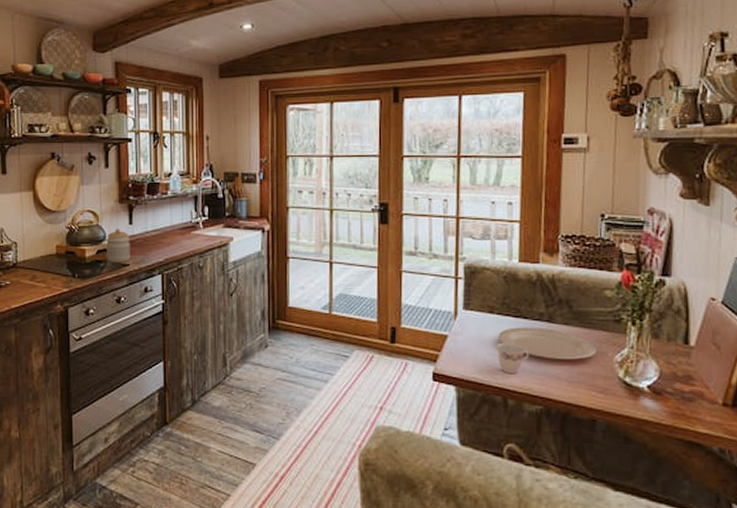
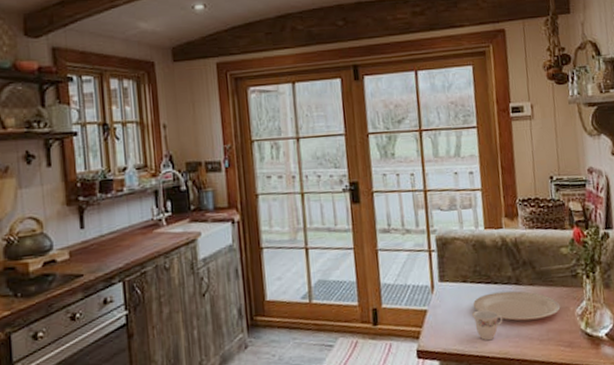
jar: present [106,228,130,263] -> none [54,234,84,275]

